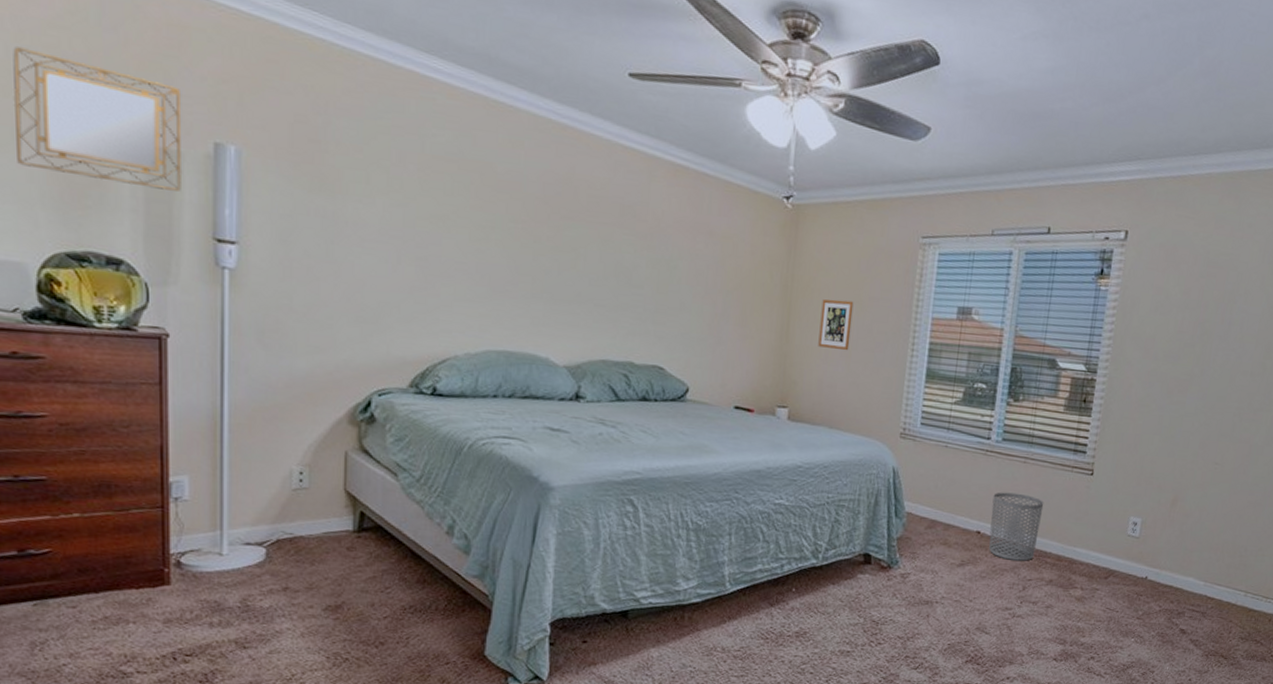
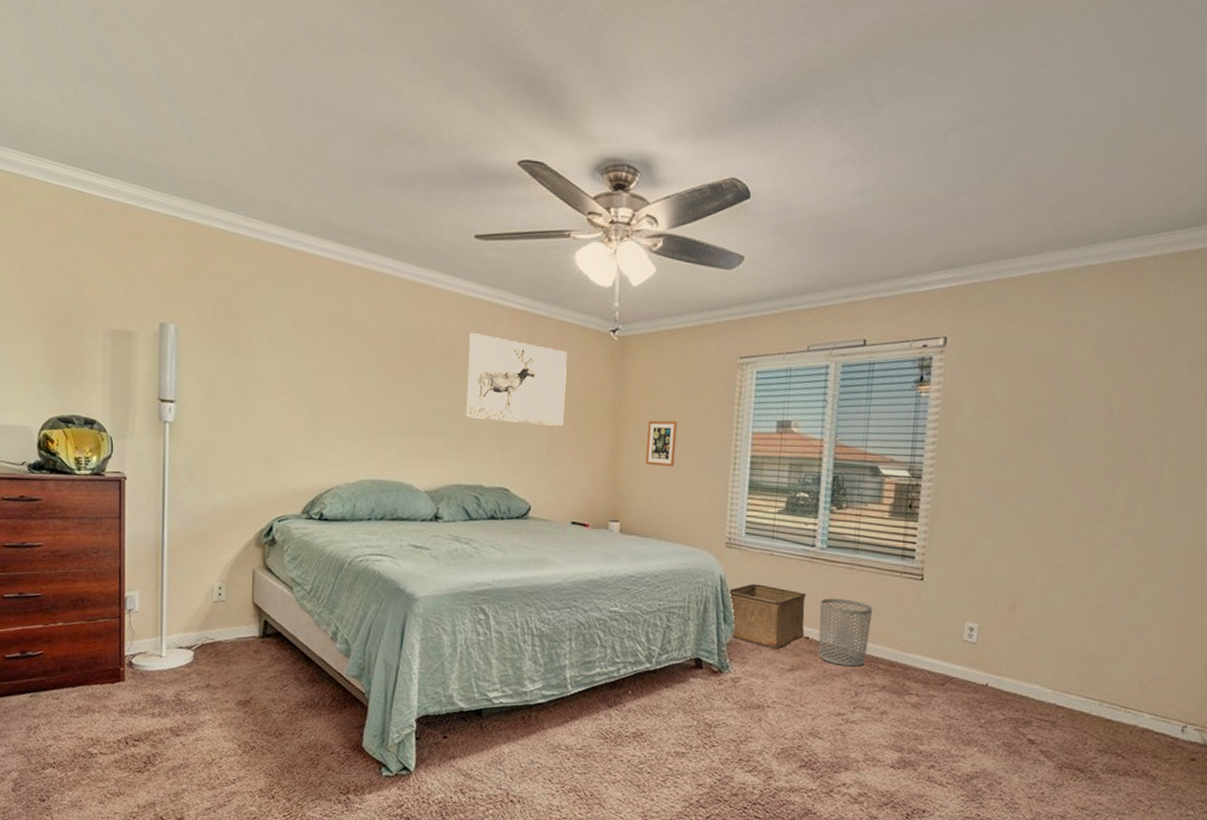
home mirror: present [13,47,183,192] -> none [25,263,138,364]
wall art: none [615,186,735,300] -> present [466,332,567,426]
storage bin: none [900,476,980,544] -> present [728,583,807,650]

